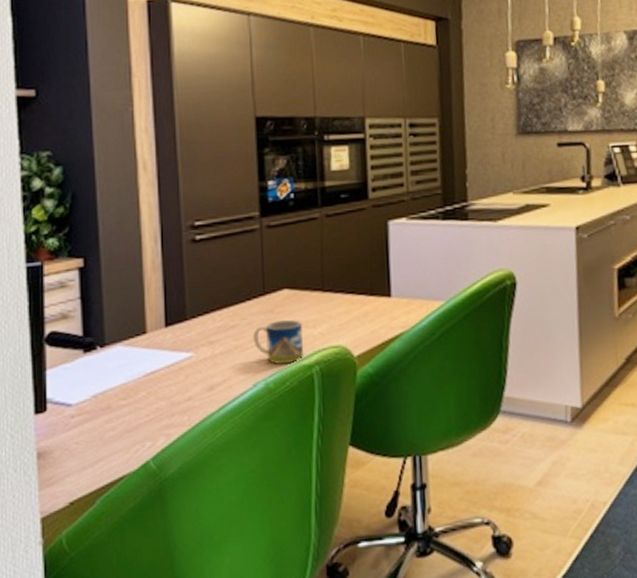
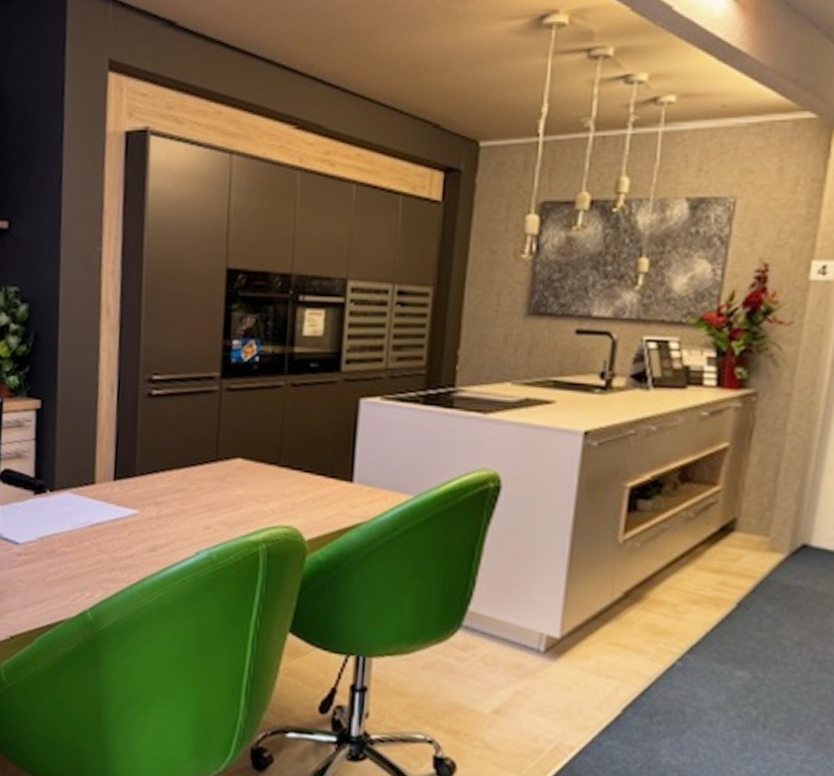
mug: present [252,319,303,364] -> none [199,490,253,537]

